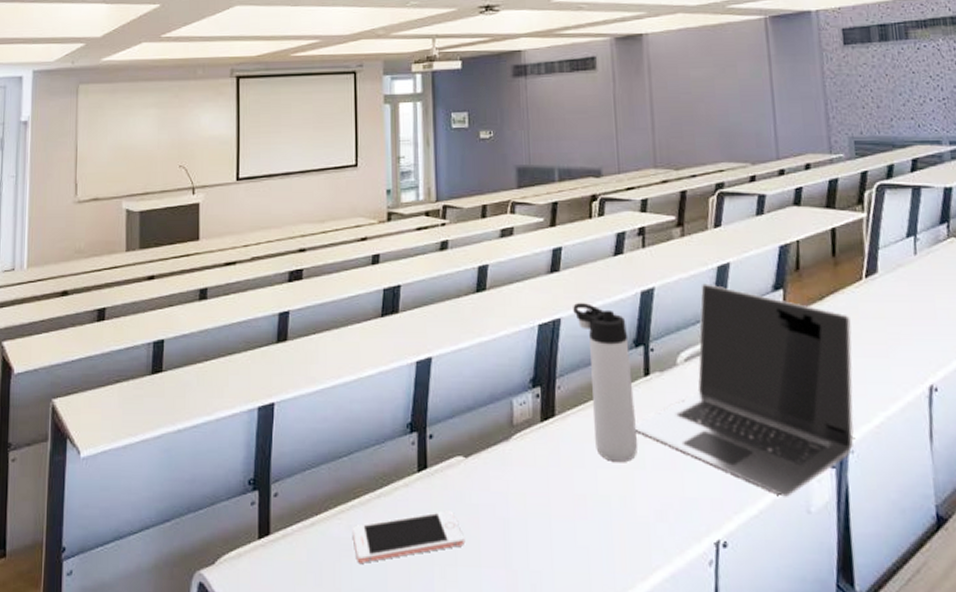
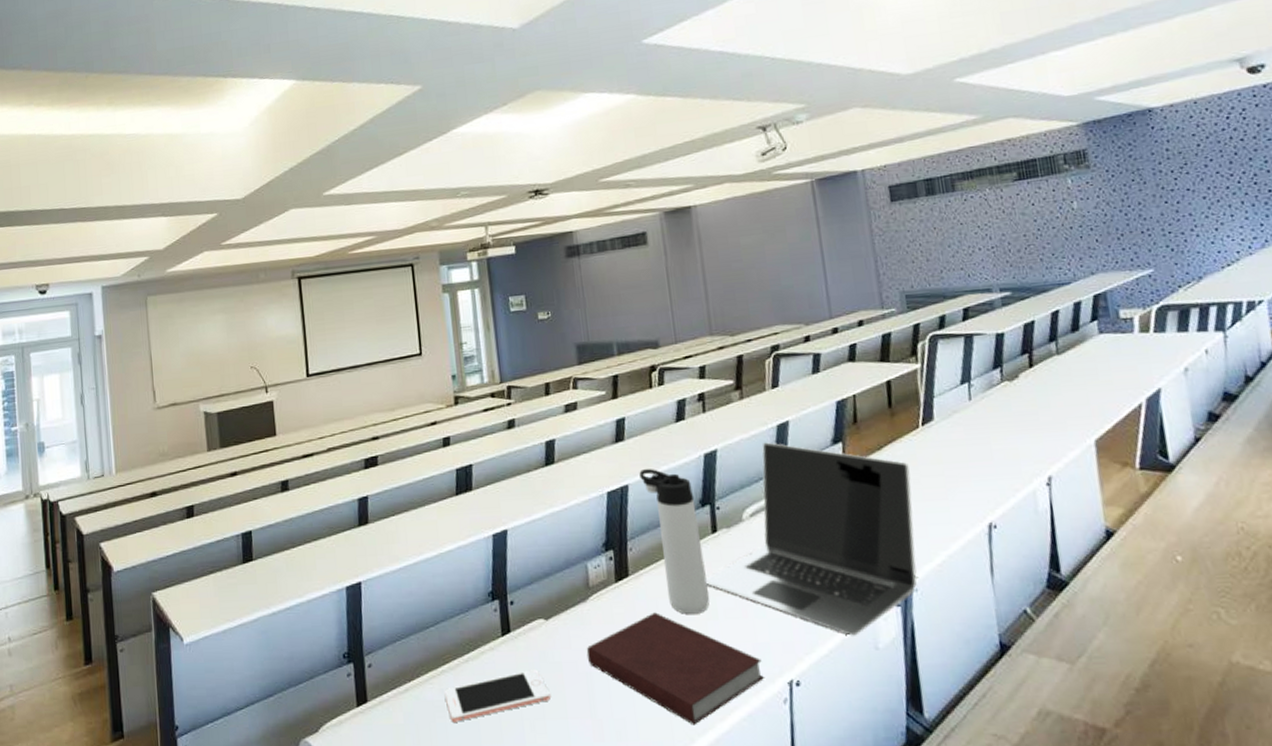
notebook: none [505,457,690,584] -> present [586,612,764,726]

